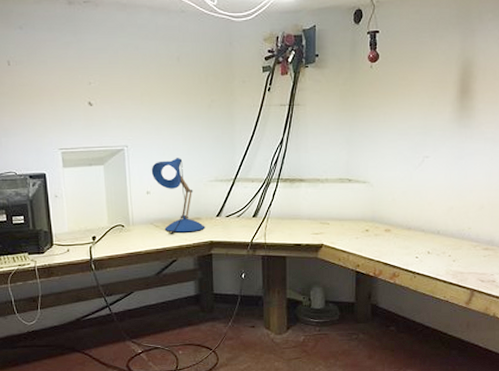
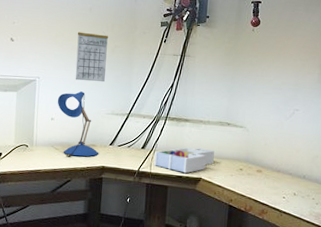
calendar: none [165,87,204,146] -> present [75,32,109,82]
desk organizer: none [268,210,335,241] -> present [154,147,214,174]

